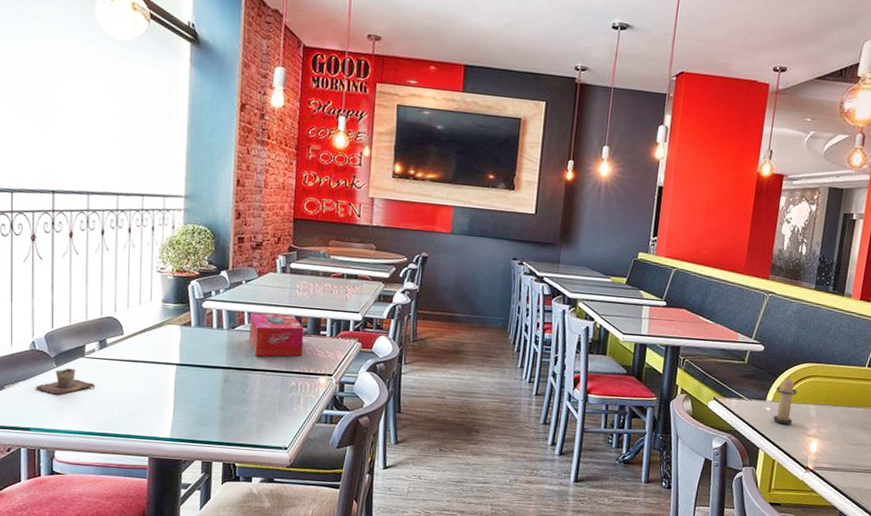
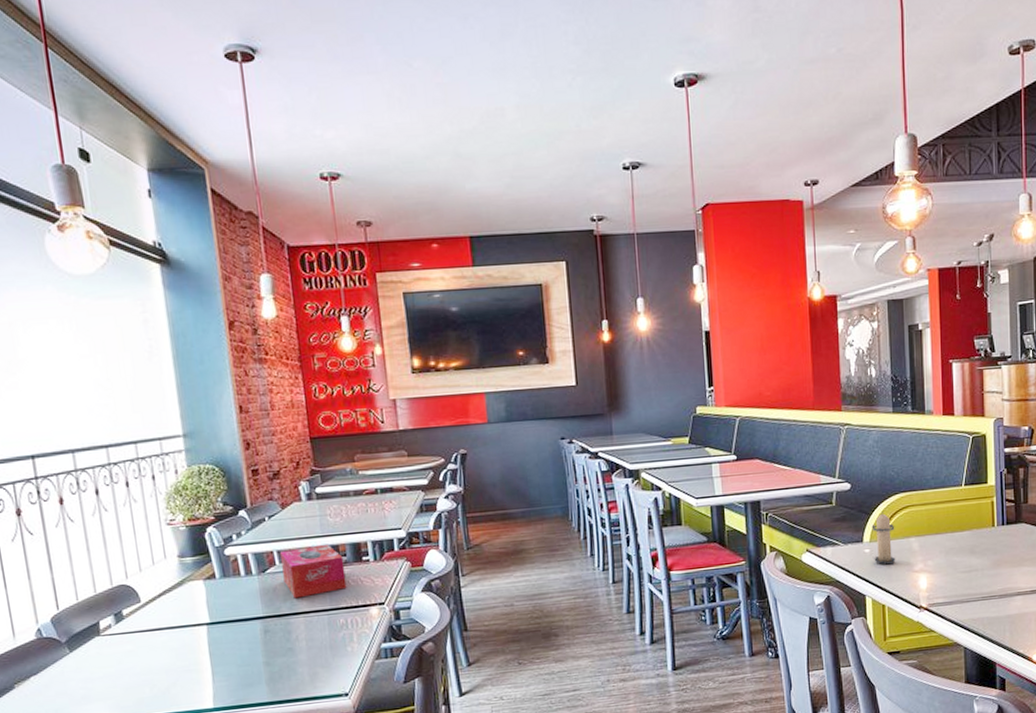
cup: present [35,368,96,395] -> none [49,650,119,684]

